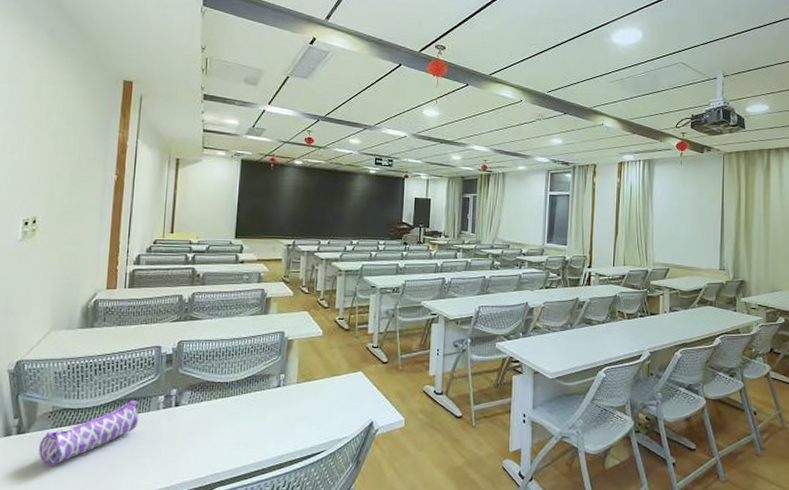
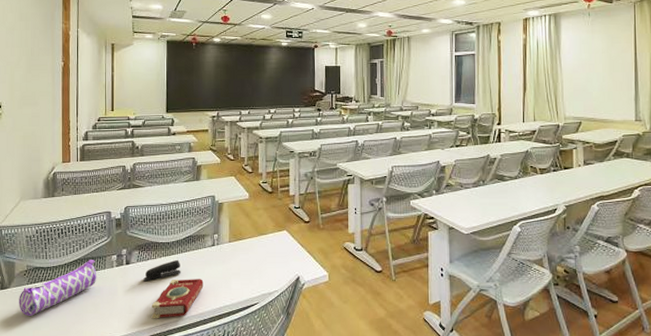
stapler: none [194,401,239,426] -> present [143,259,180,282]
book: none [201,423,265,469] -> present [151,279,204,319]

